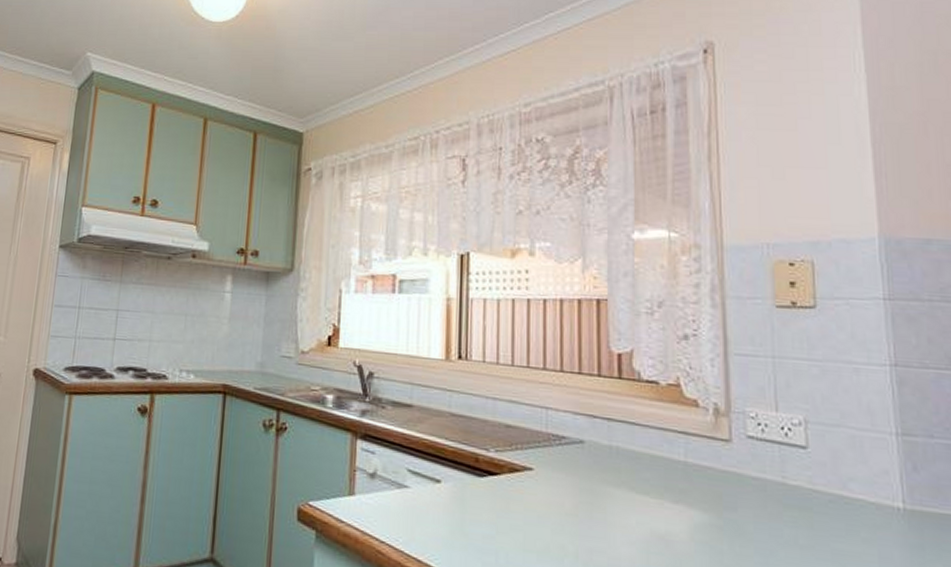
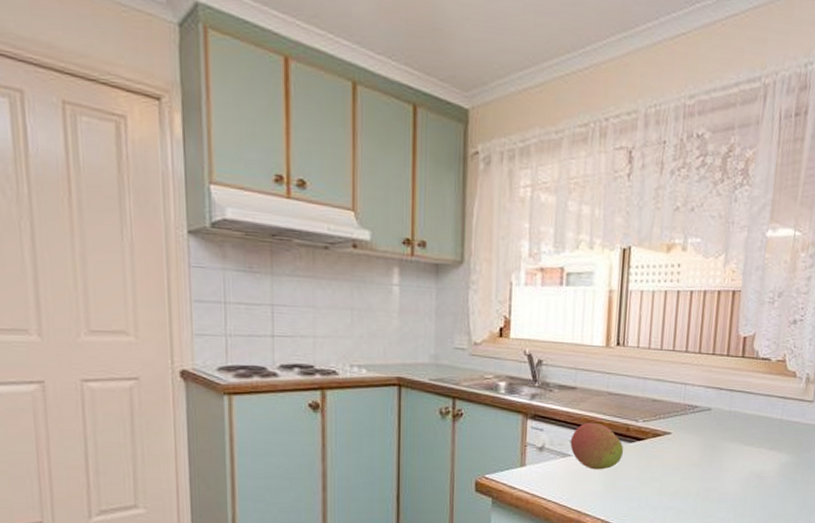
fruit: none [406,447,473,509] -> present [570,422,624,470]

